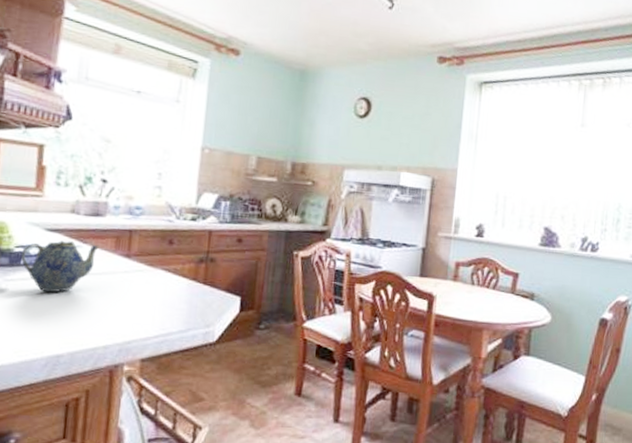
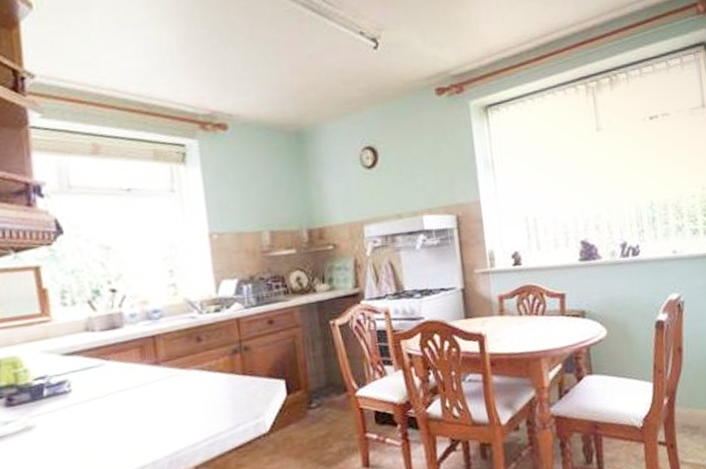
teapot: present [21,240,101,293] -> none [42,359,125,420]

